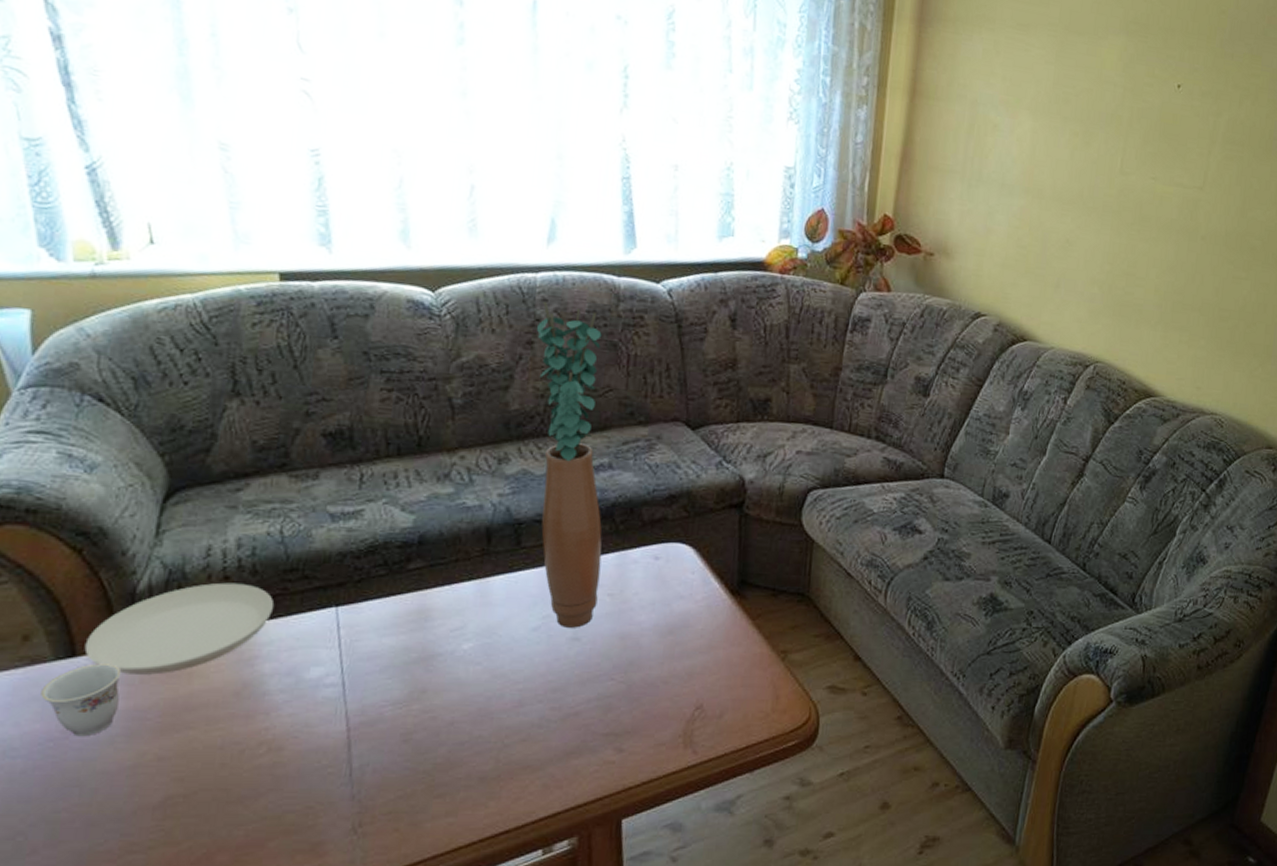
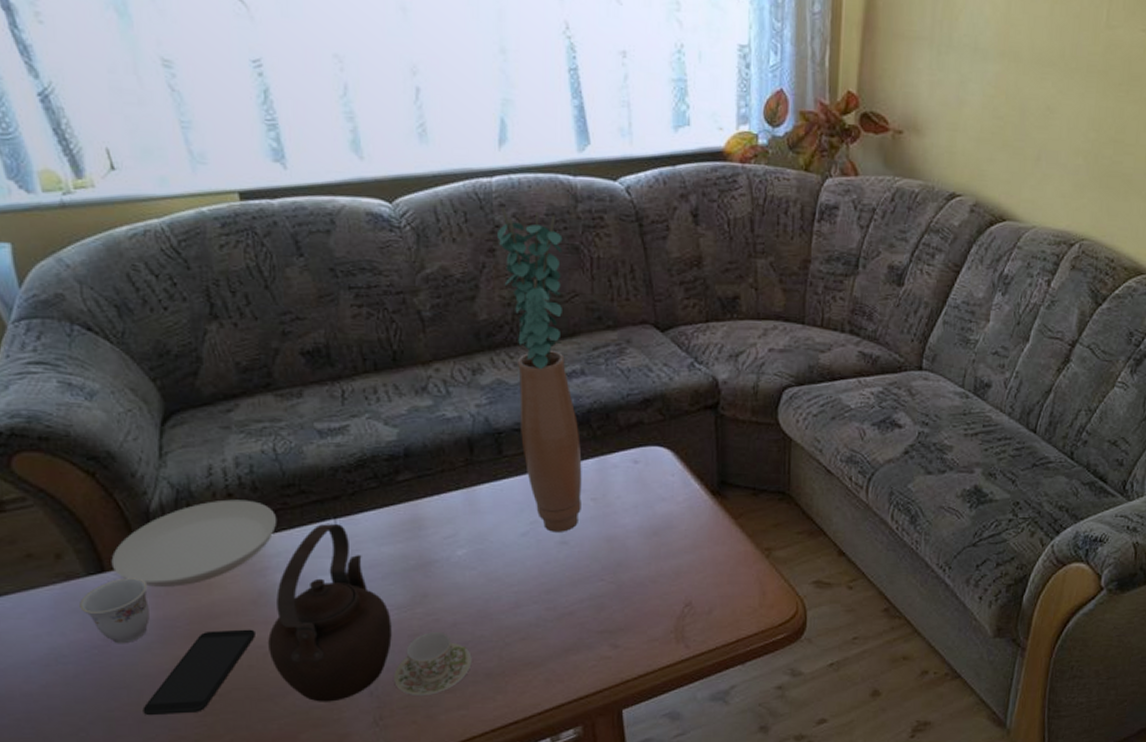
mobile phone: none [93,723,234,819] -> present [142,629,255,716]
teapot: none [245,612,385,806] -> present [268,524,392,702]
teacup: none [379,731,467,800] -> present [394,632,472,695]

